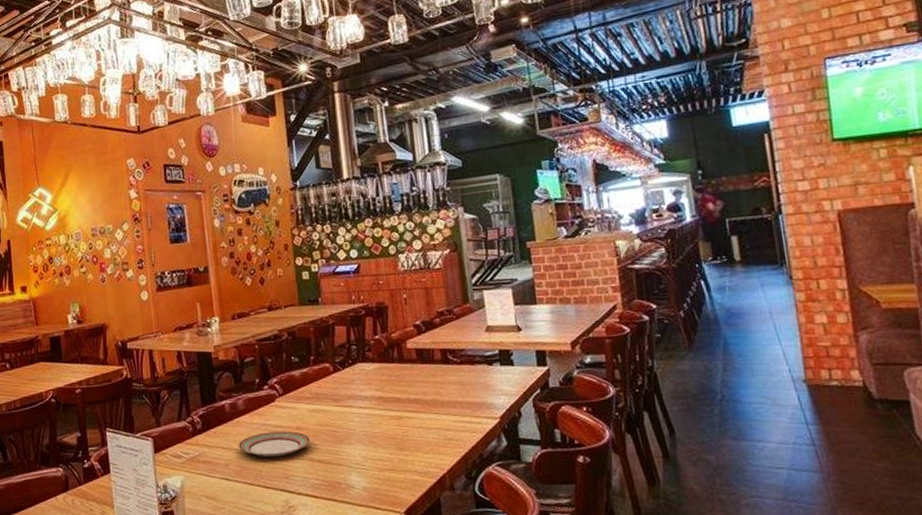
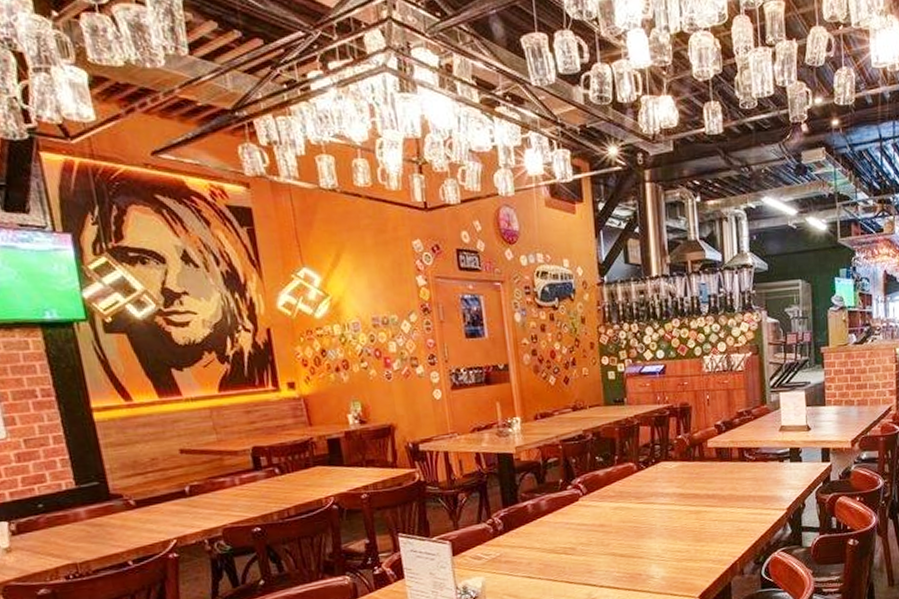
plate: present [238,431,311,458] -> none [541,528,613,555]

